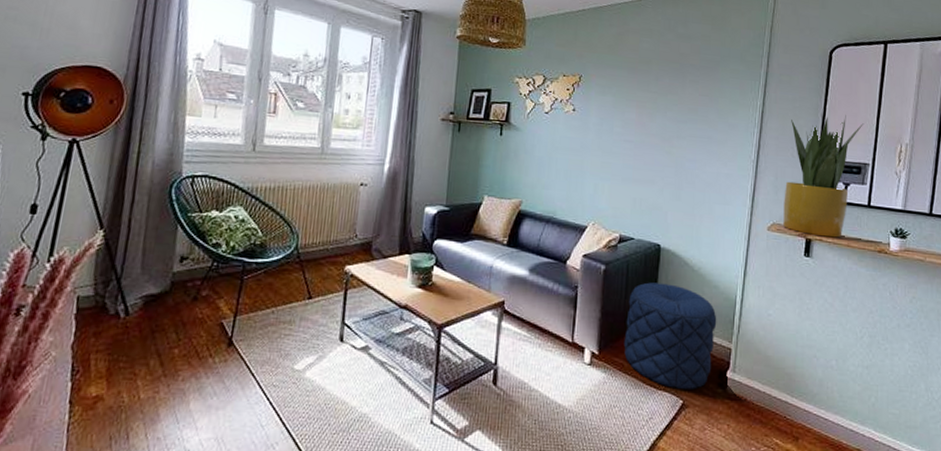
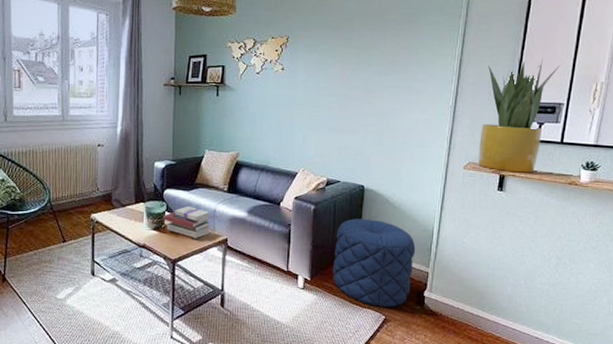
books: none [430,260,486,301] -> present [163,206,210,239]

